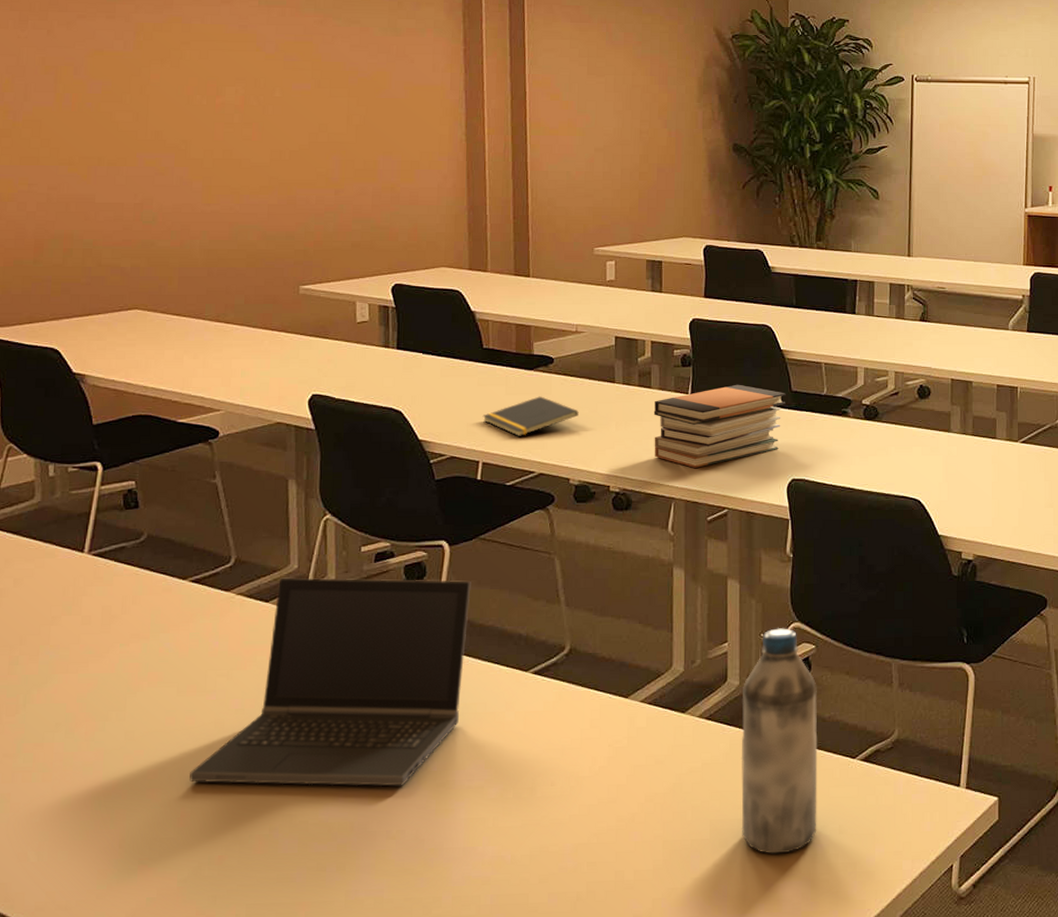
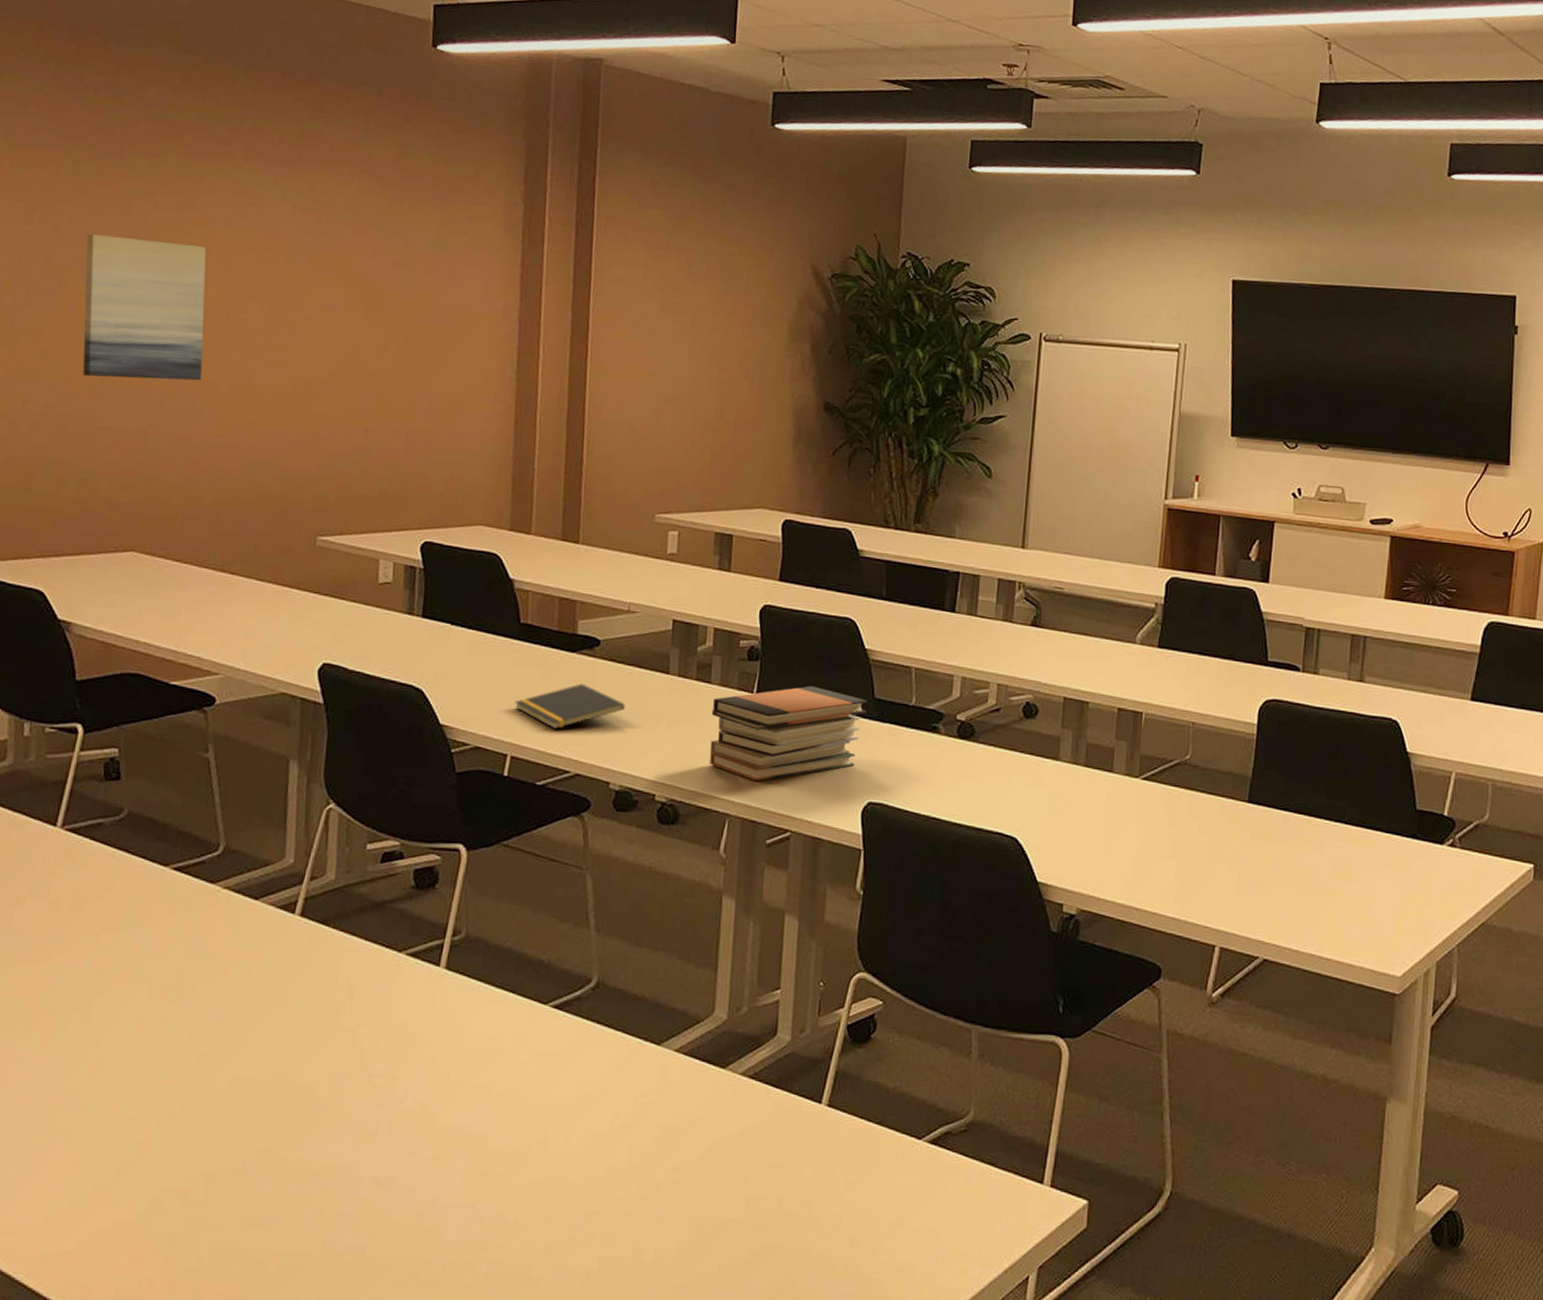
wall art: none [76,36,188,159] -> present [82,234,206,381]
laptop computer: present [190,577,471,786] -> none [156,872,489,1126]
water bottle: present [741,628,818,854] -> none [782,977,882,1245]

